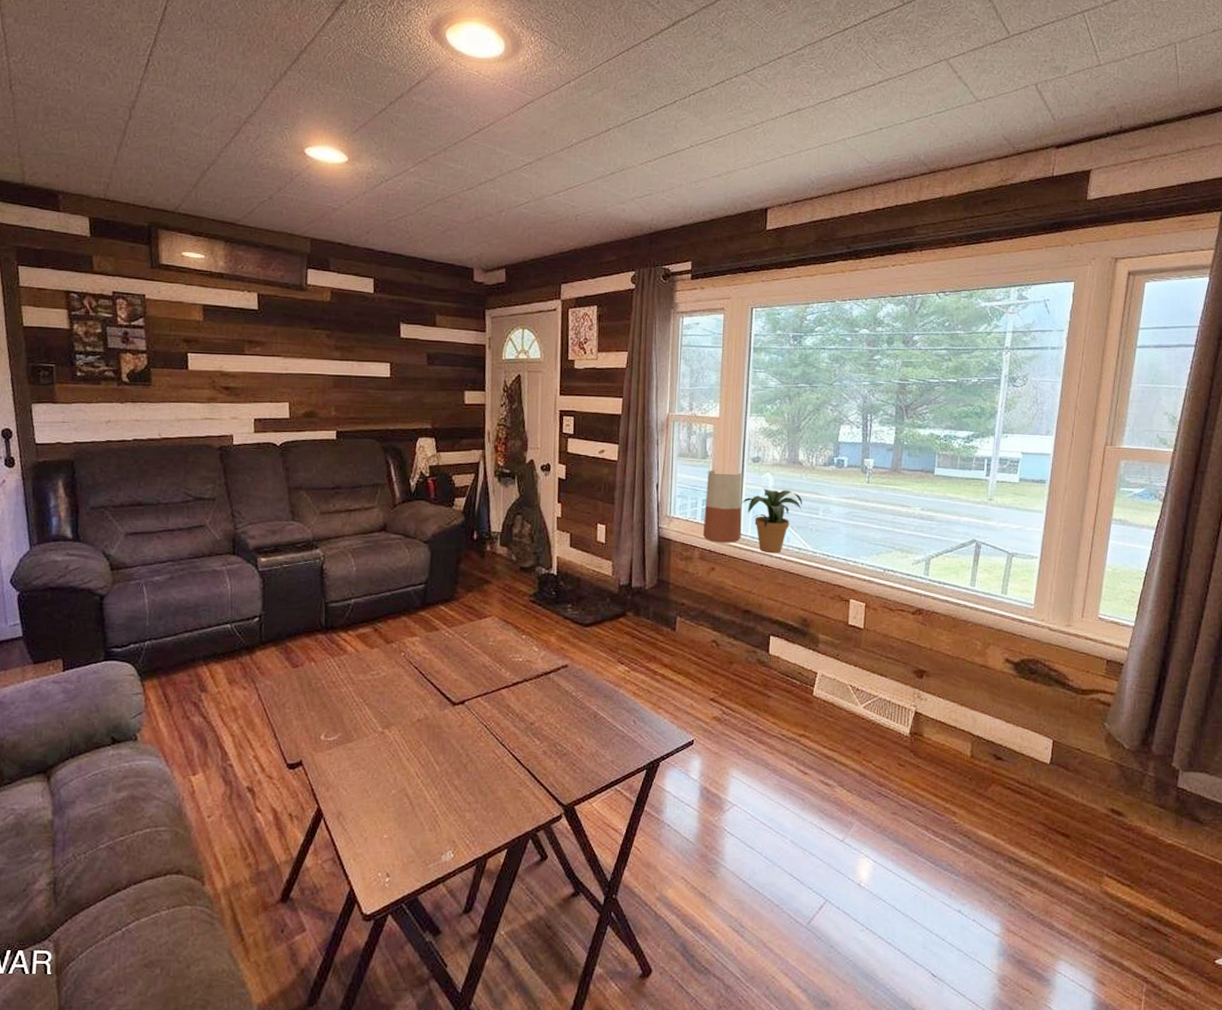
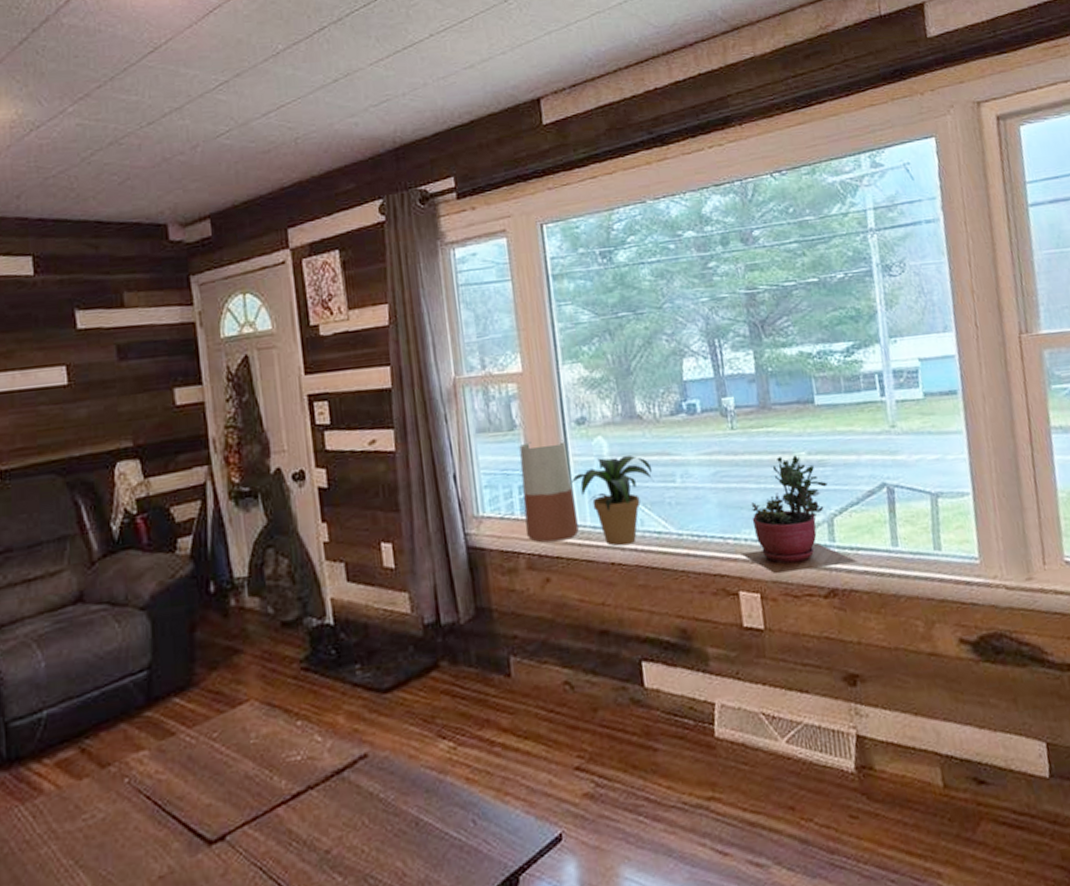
succulent plant: none [856,508,942,594] -> present [740,455,858,575]

